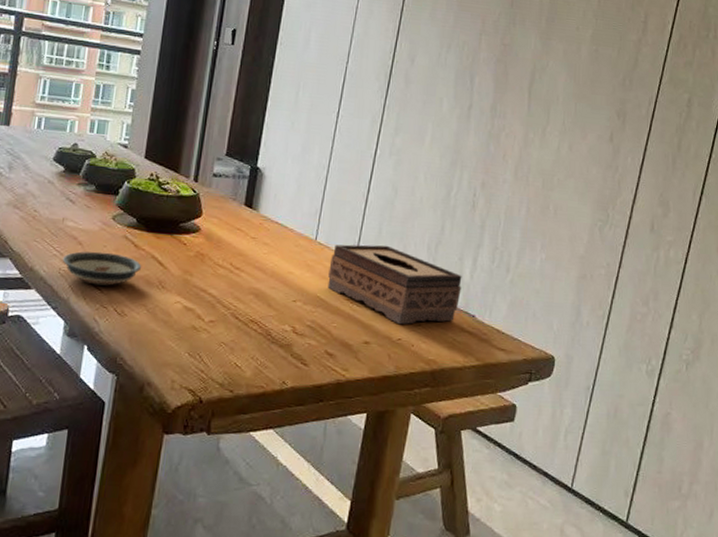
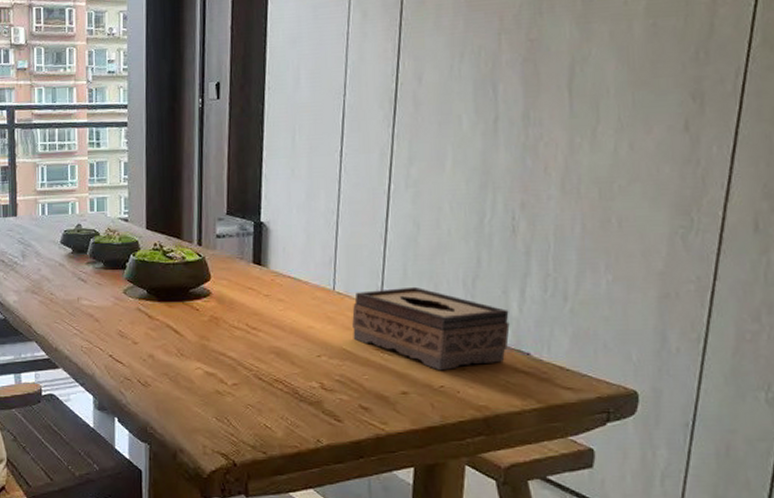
saucer: present [62,251,142,286] -> none [82,326,159,359]

